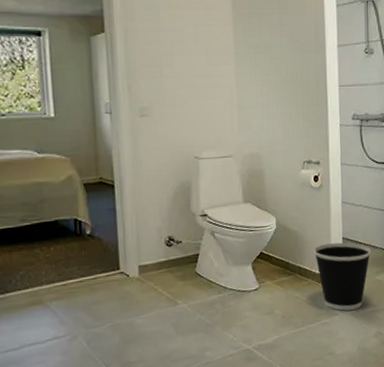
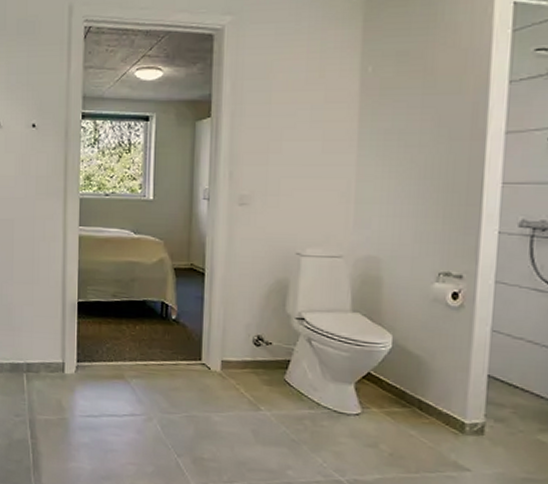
wastebasket: present [313,242,371,311] -> none [442,378,533,471]

